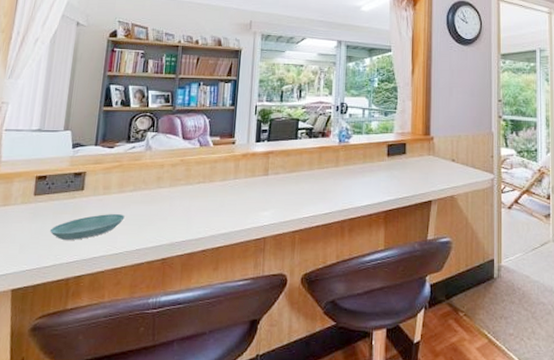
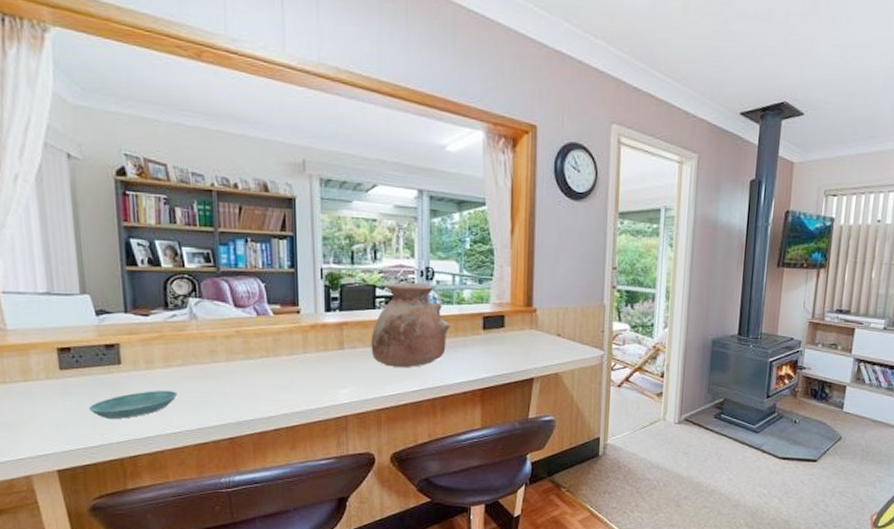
vase: none [291,116,361,191] -> present [371,282,452,367]

